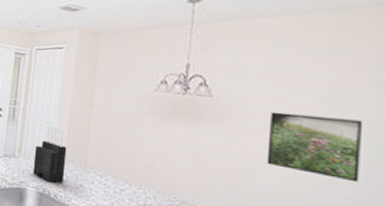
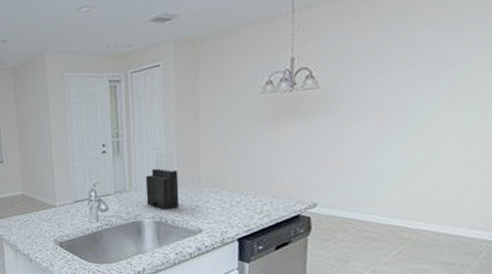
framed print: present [266,111,363,183] -> none [377,83,470,148]

